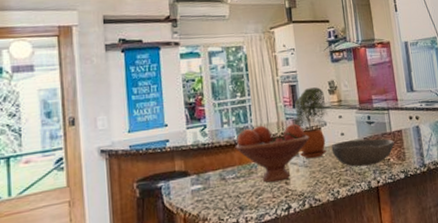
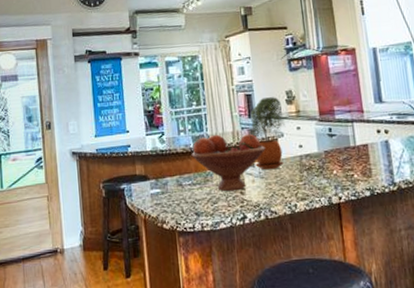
bowl: present [331,138,395,167] -> none [288,152,359,181]

